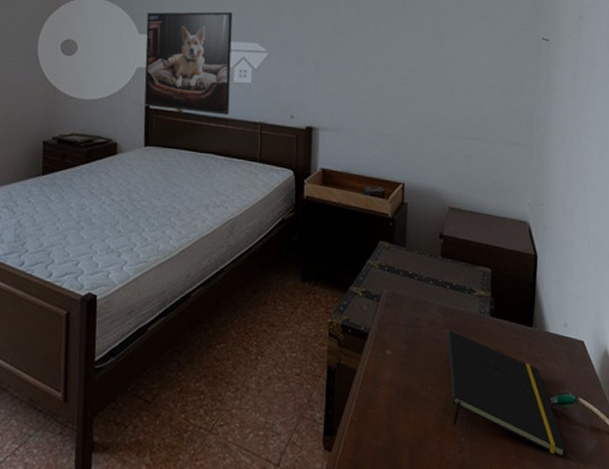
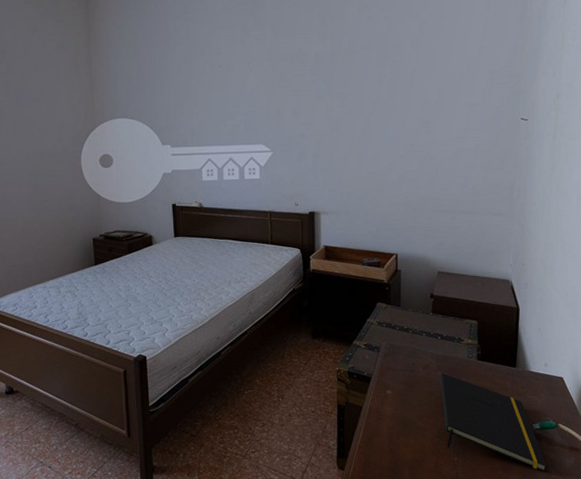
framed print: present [144,11,233,115] -> none [168,120,242,207]

